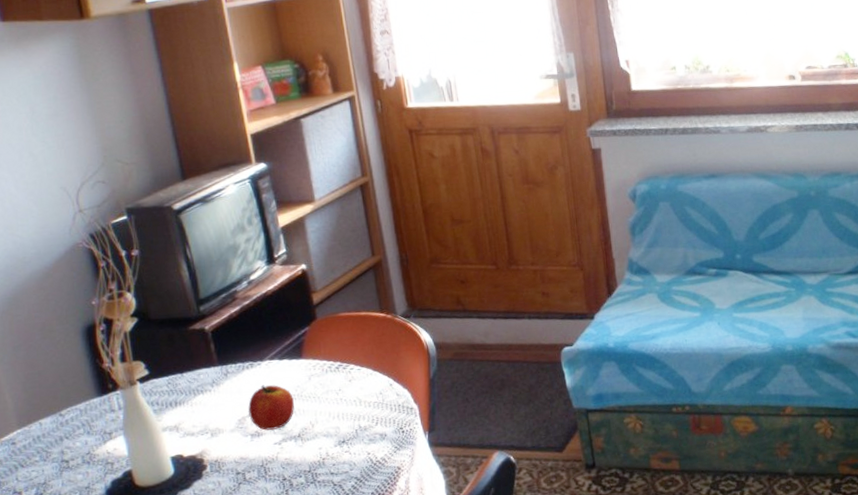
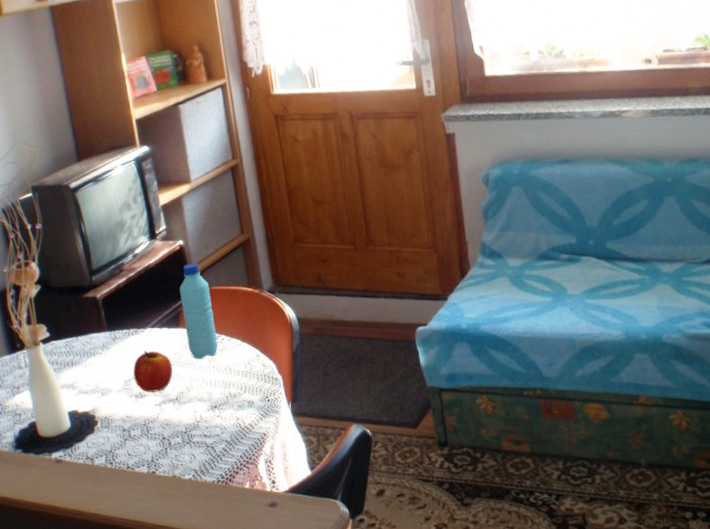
water bottle: none [302,288,347,392] -> present [180,263,218,360]

